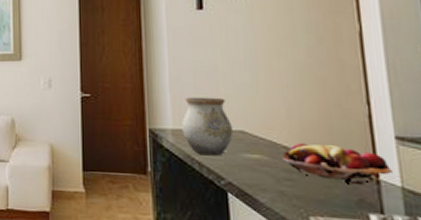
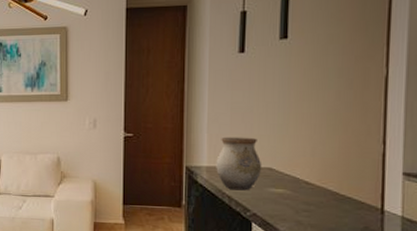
fruit basket: present [281,143,393,185] -> none [302,178,396,215]

